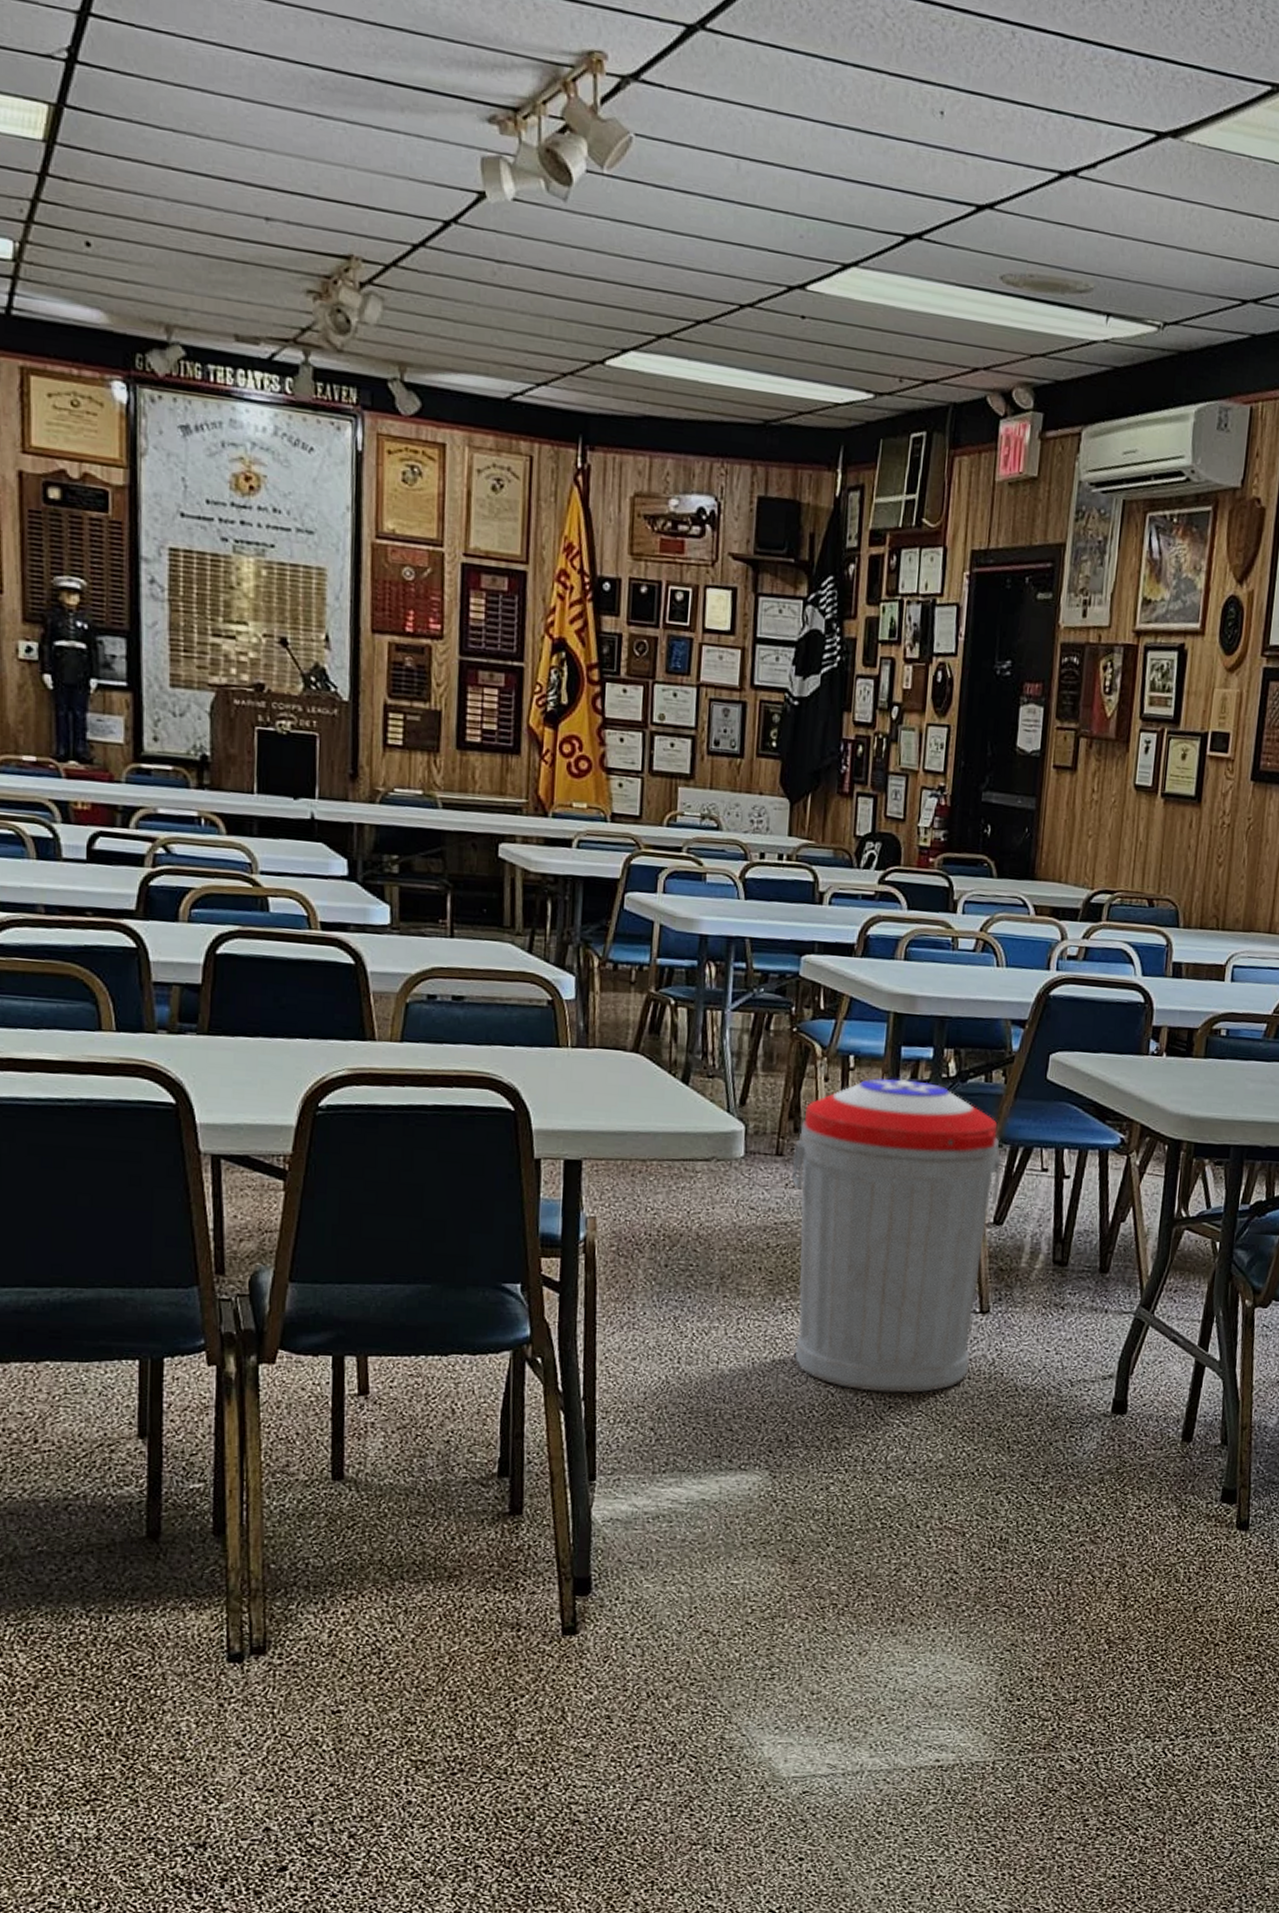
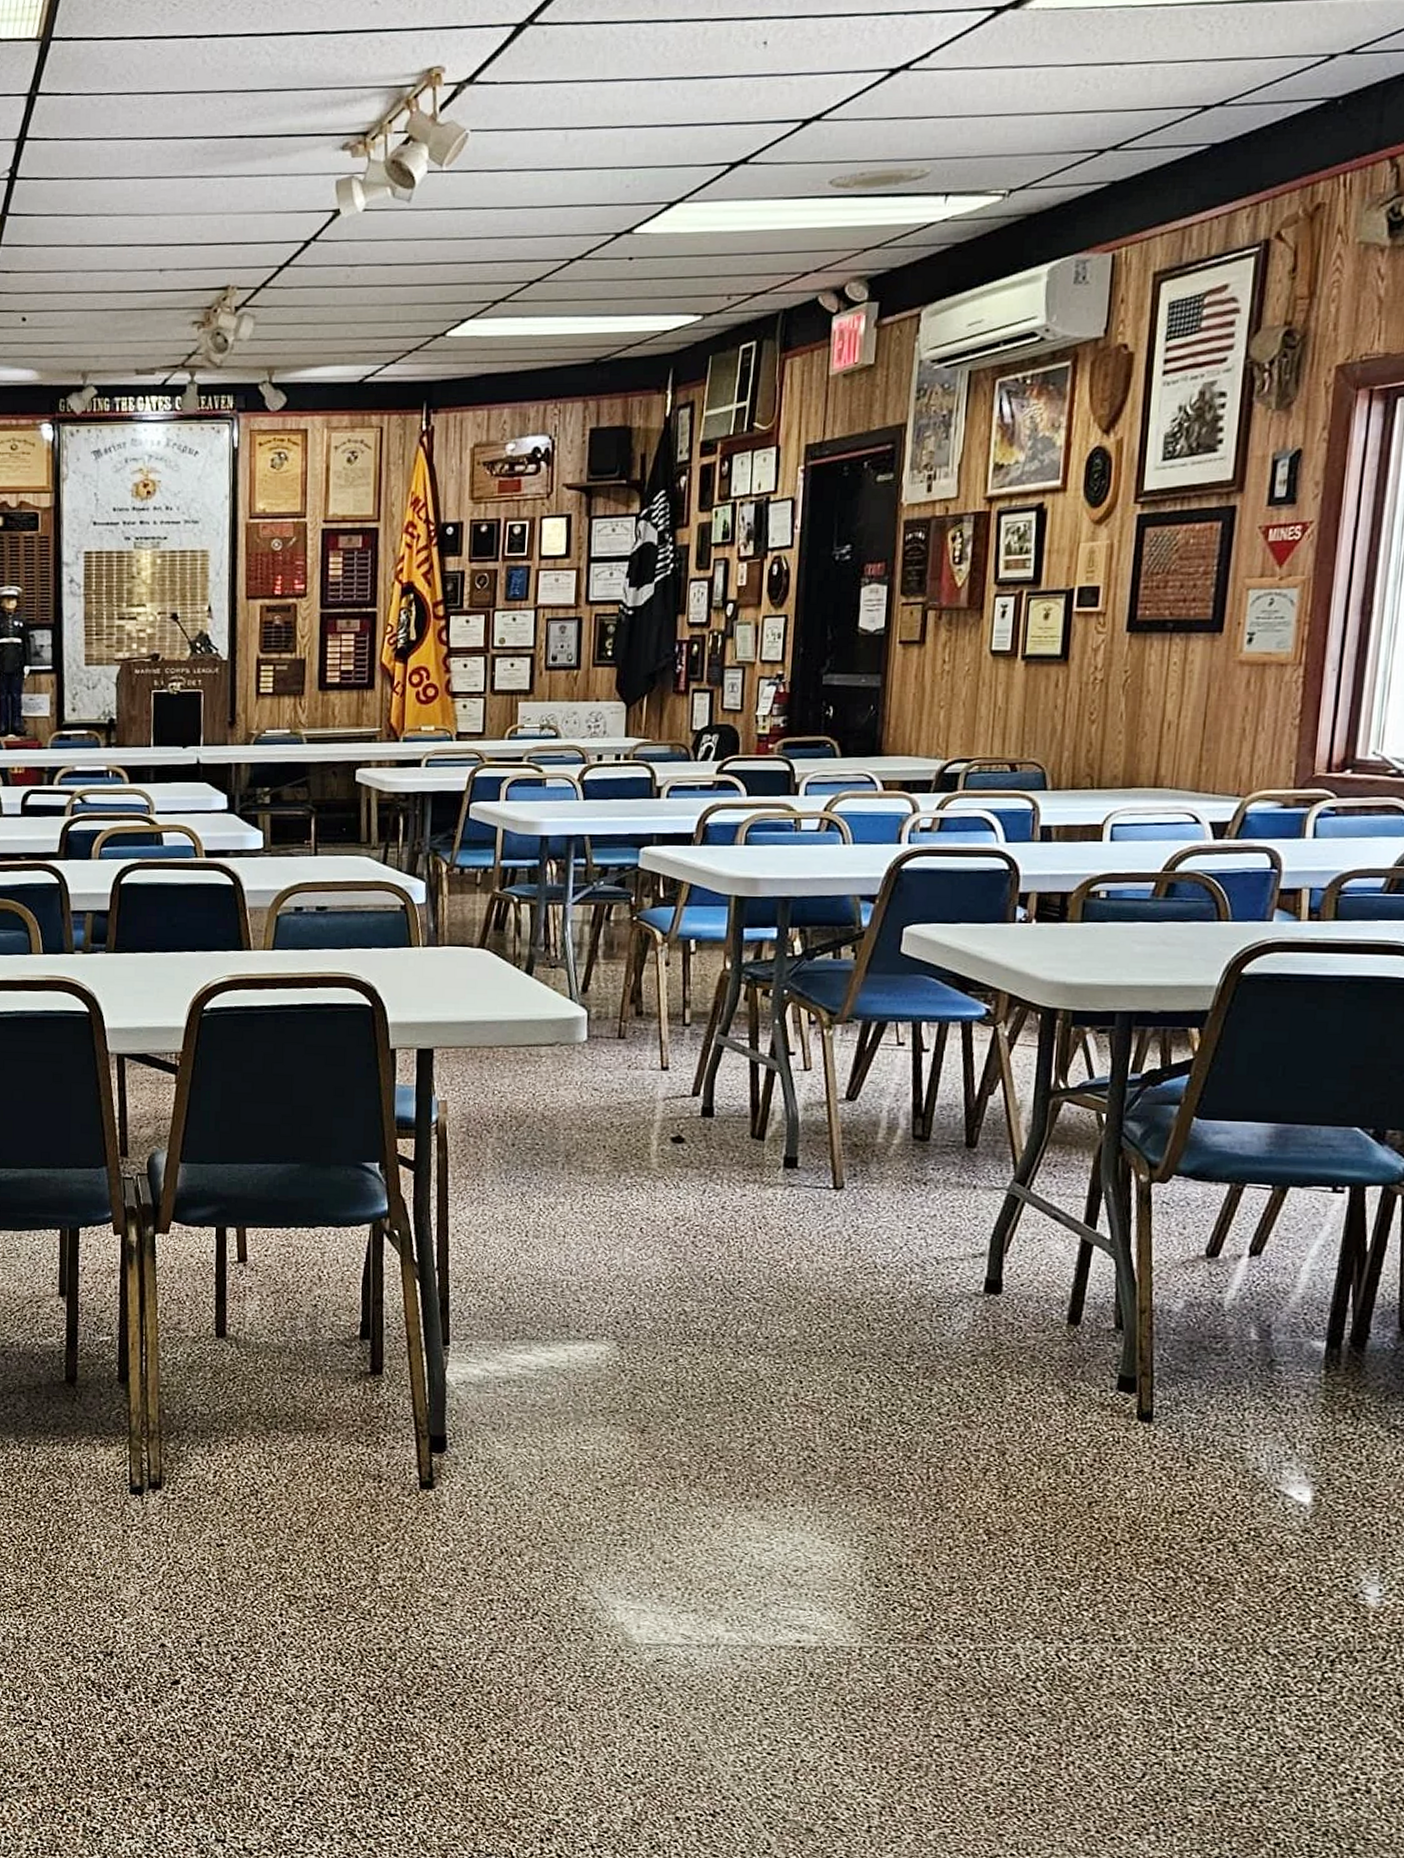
trash can: present [792,1077,1003,1394] -> none [635,959,854,1269]

